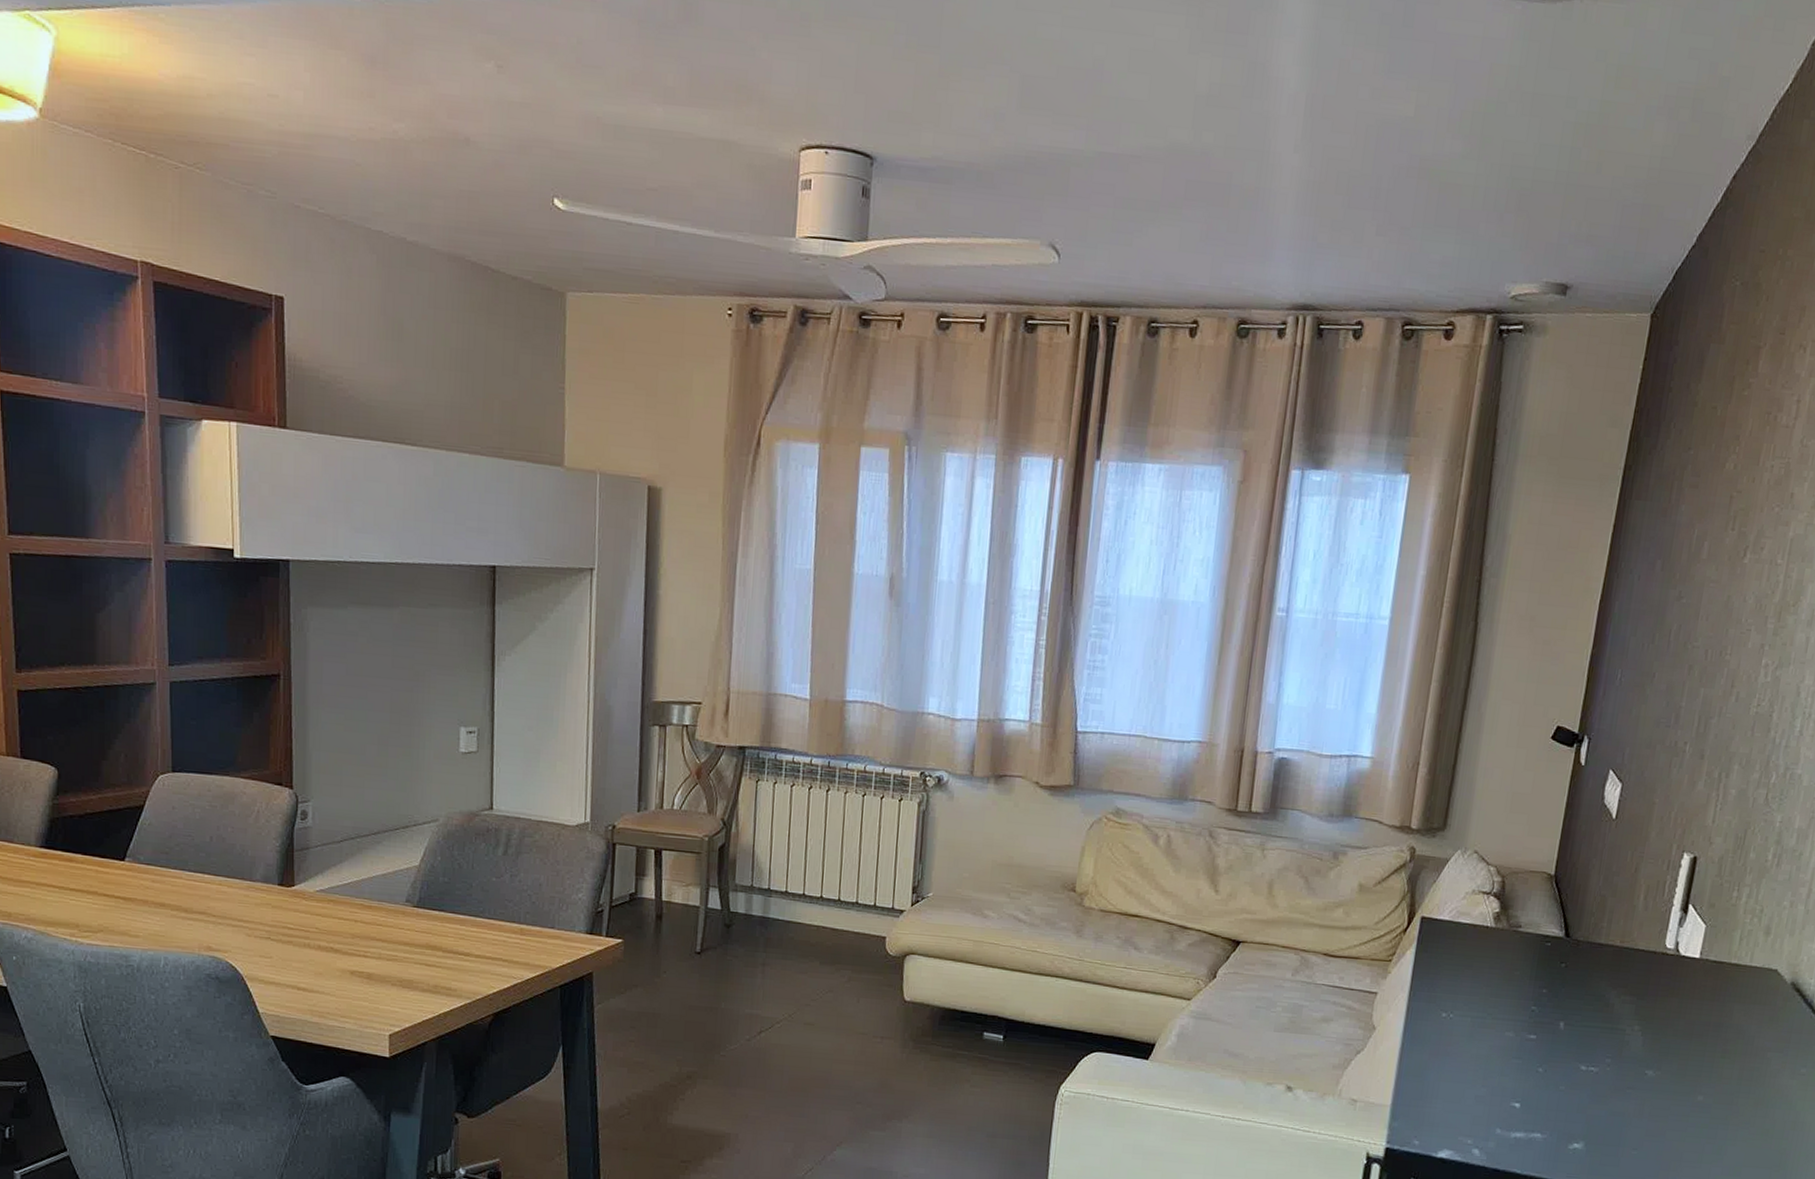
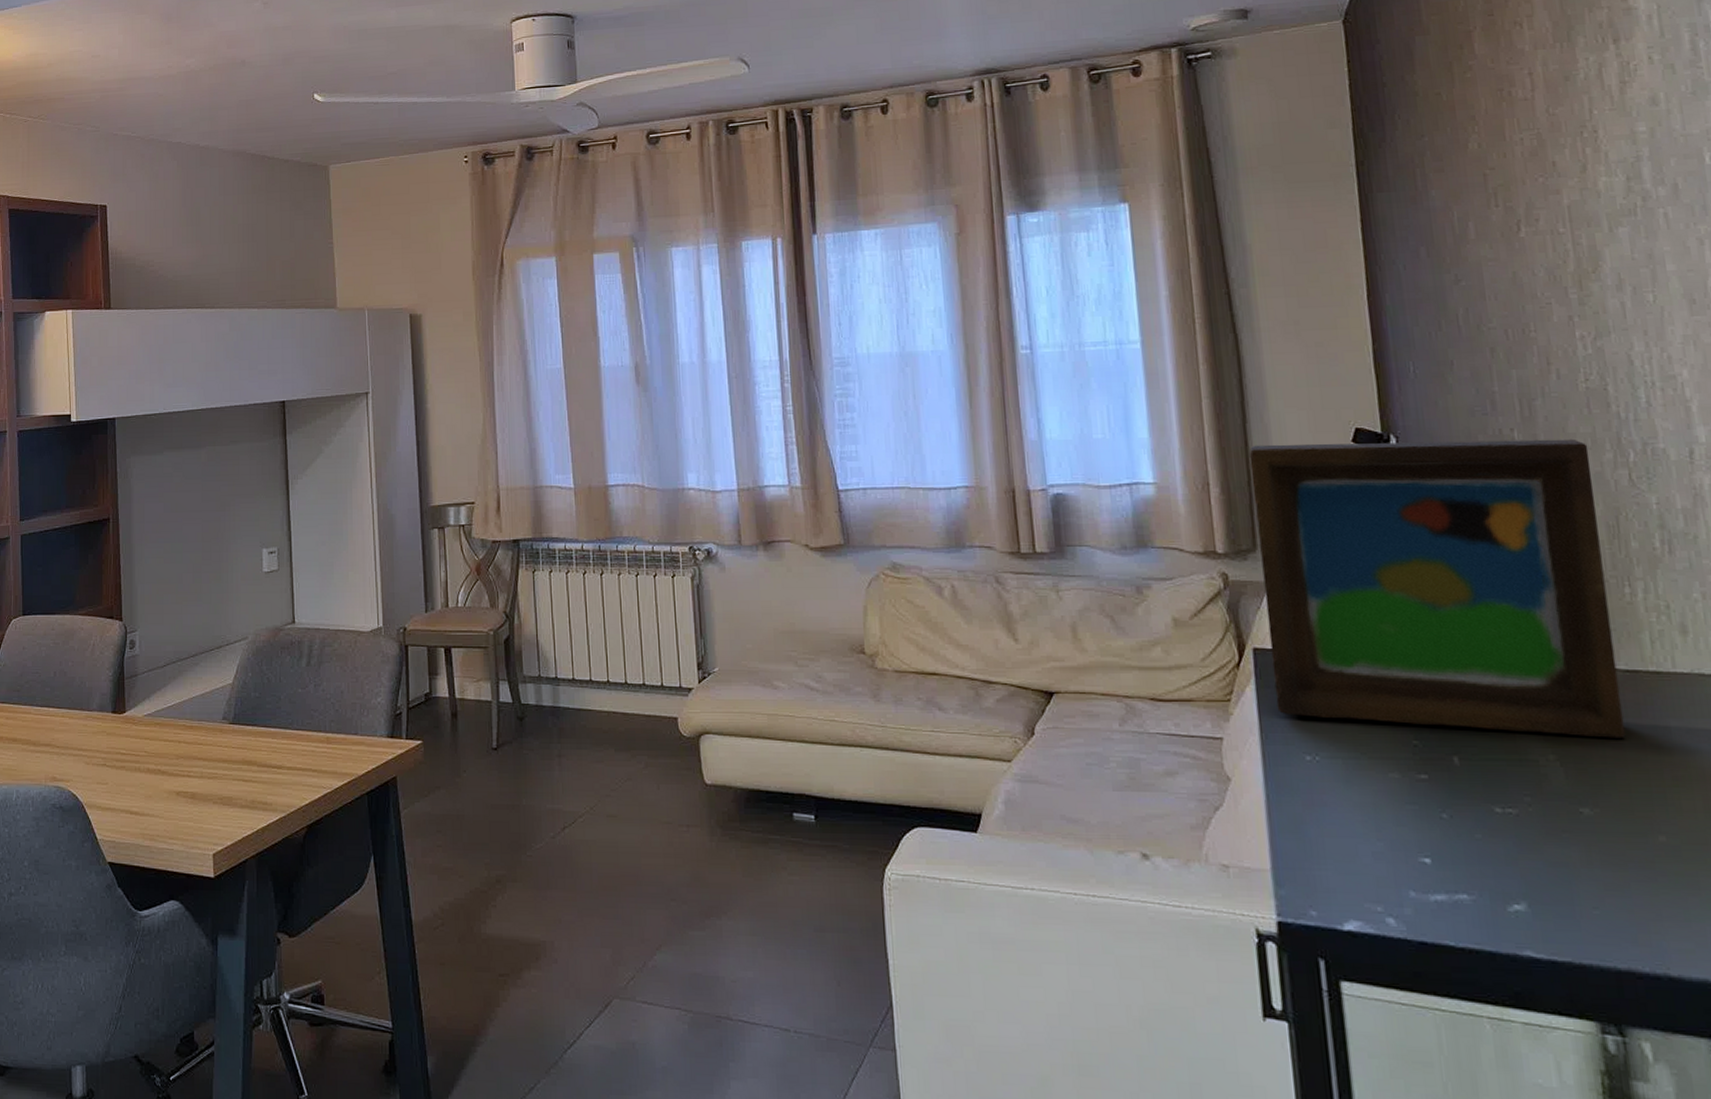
picture frame: none [1428,731,1742,1016] -> present [1249,438,1626,738]

